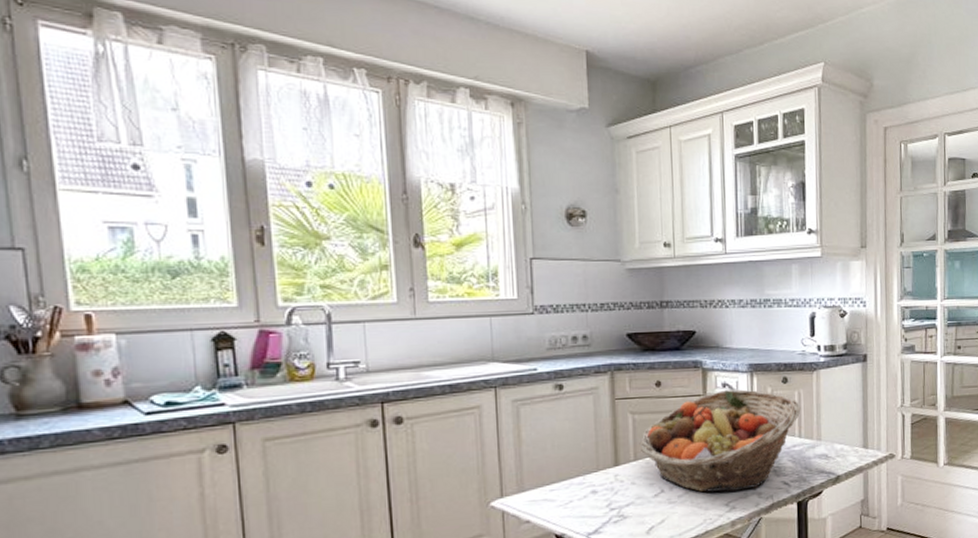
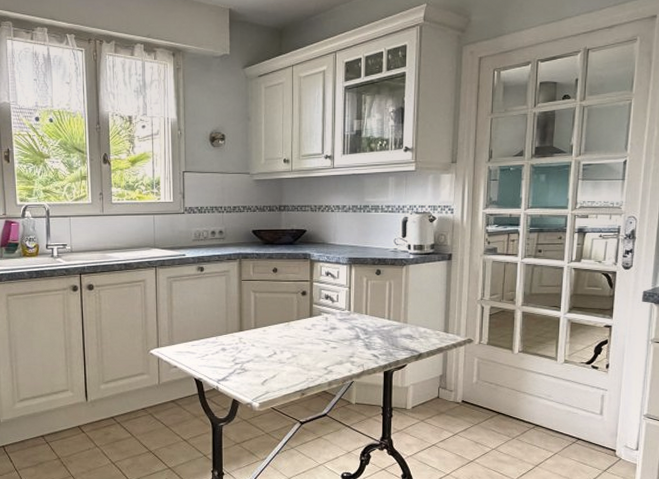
fruit basket: present [639,389,801,493] -> none [259,278,391,358]

